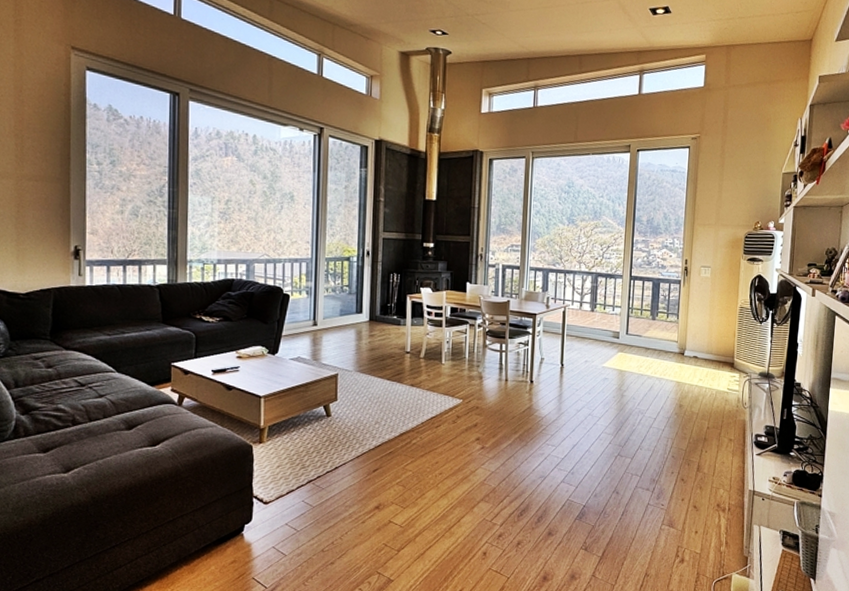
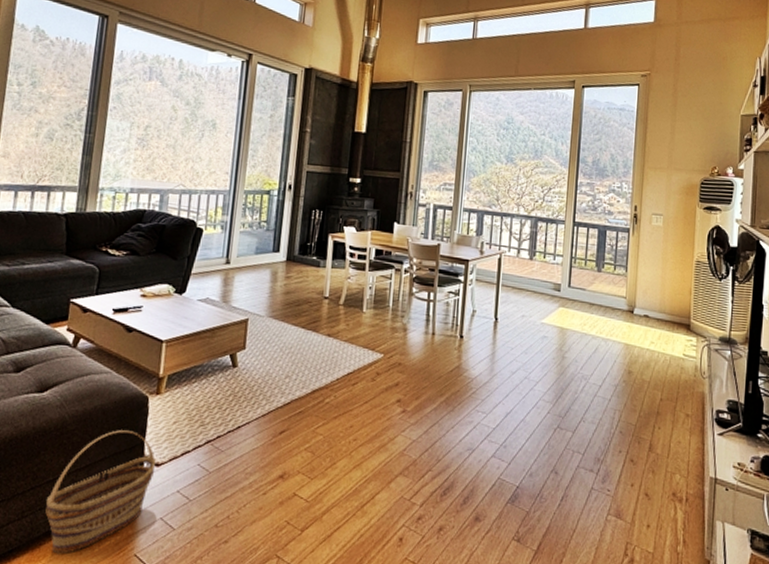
basket: none [169,475,265,581] -> present [45,430,156,554]

